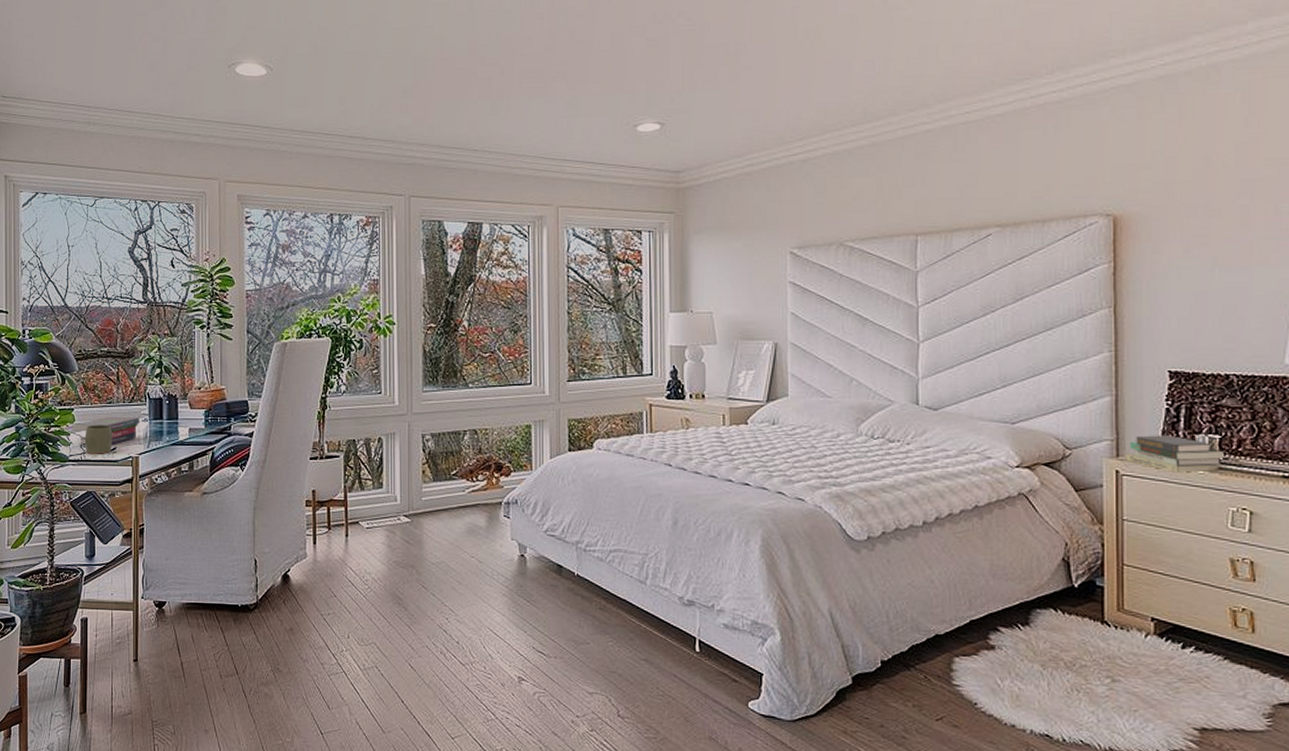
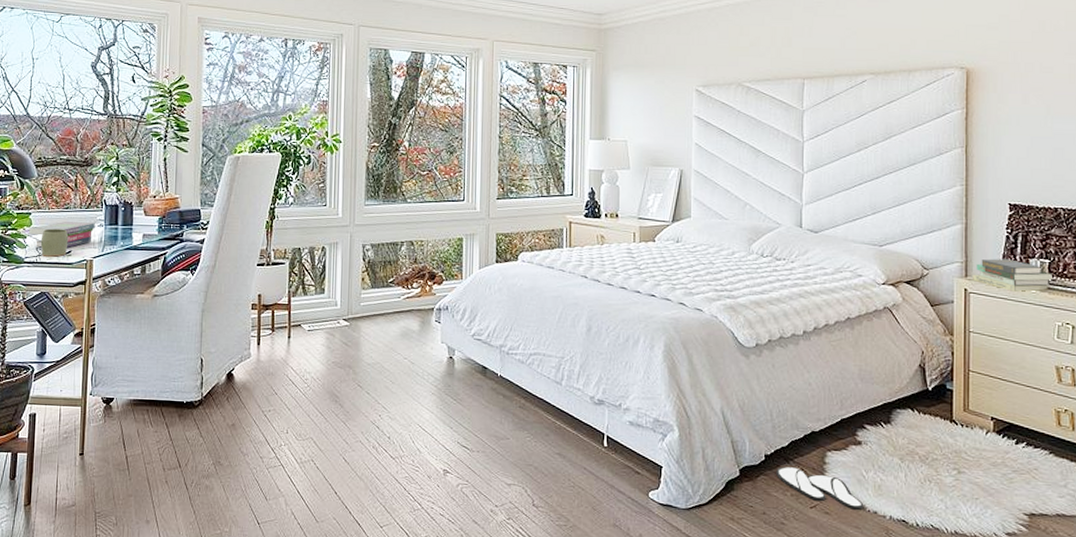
slippers: none [895,674,1000,723] -> present [776,467,864,510]

